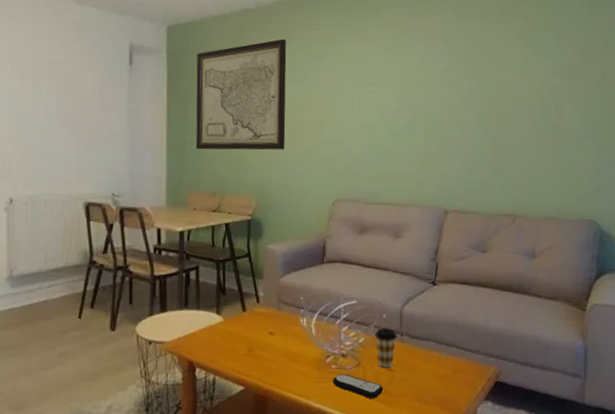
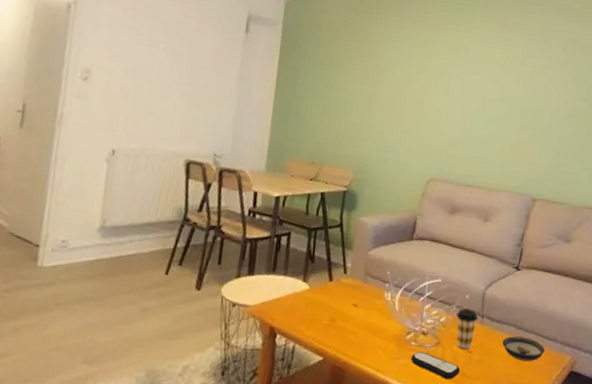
wall art: present [195,39,287,150] -> none [300,22,397,127]
saucer: none [424,351,469,375] -> present [502,336,545,362]

